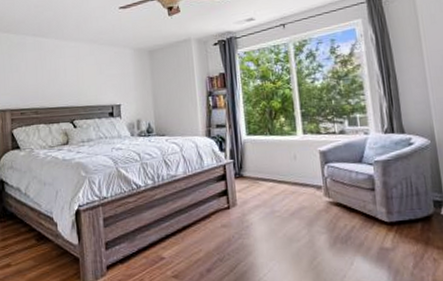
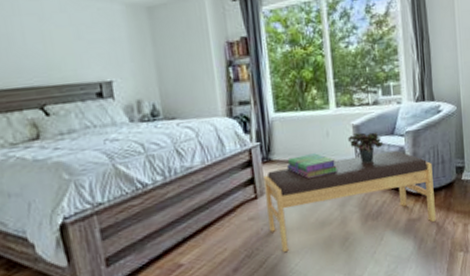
bench: none [236,178,413,262] -> present [263,150,436,253]
stack of books: none [256,173,306,196] -> present [286,153,339,178]
potted plant: none [315,158,352,188] -> present [348,131,384,164]

